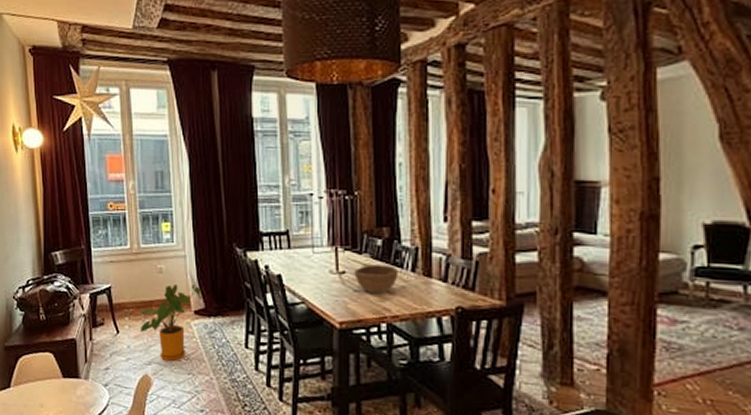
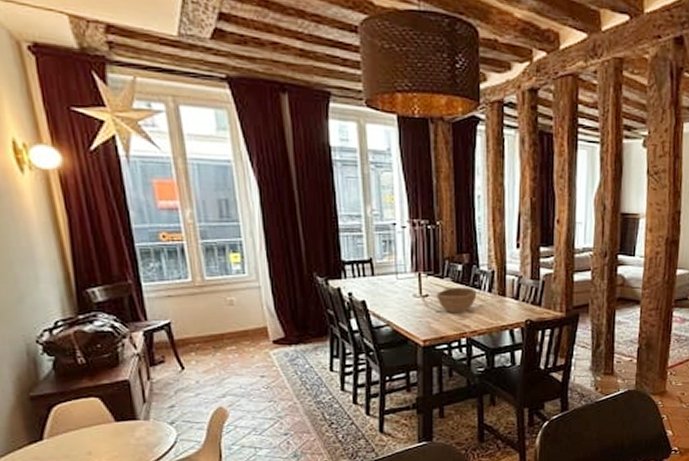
house plant: present [138,283,203,361] -> none [207,315,282,391]

